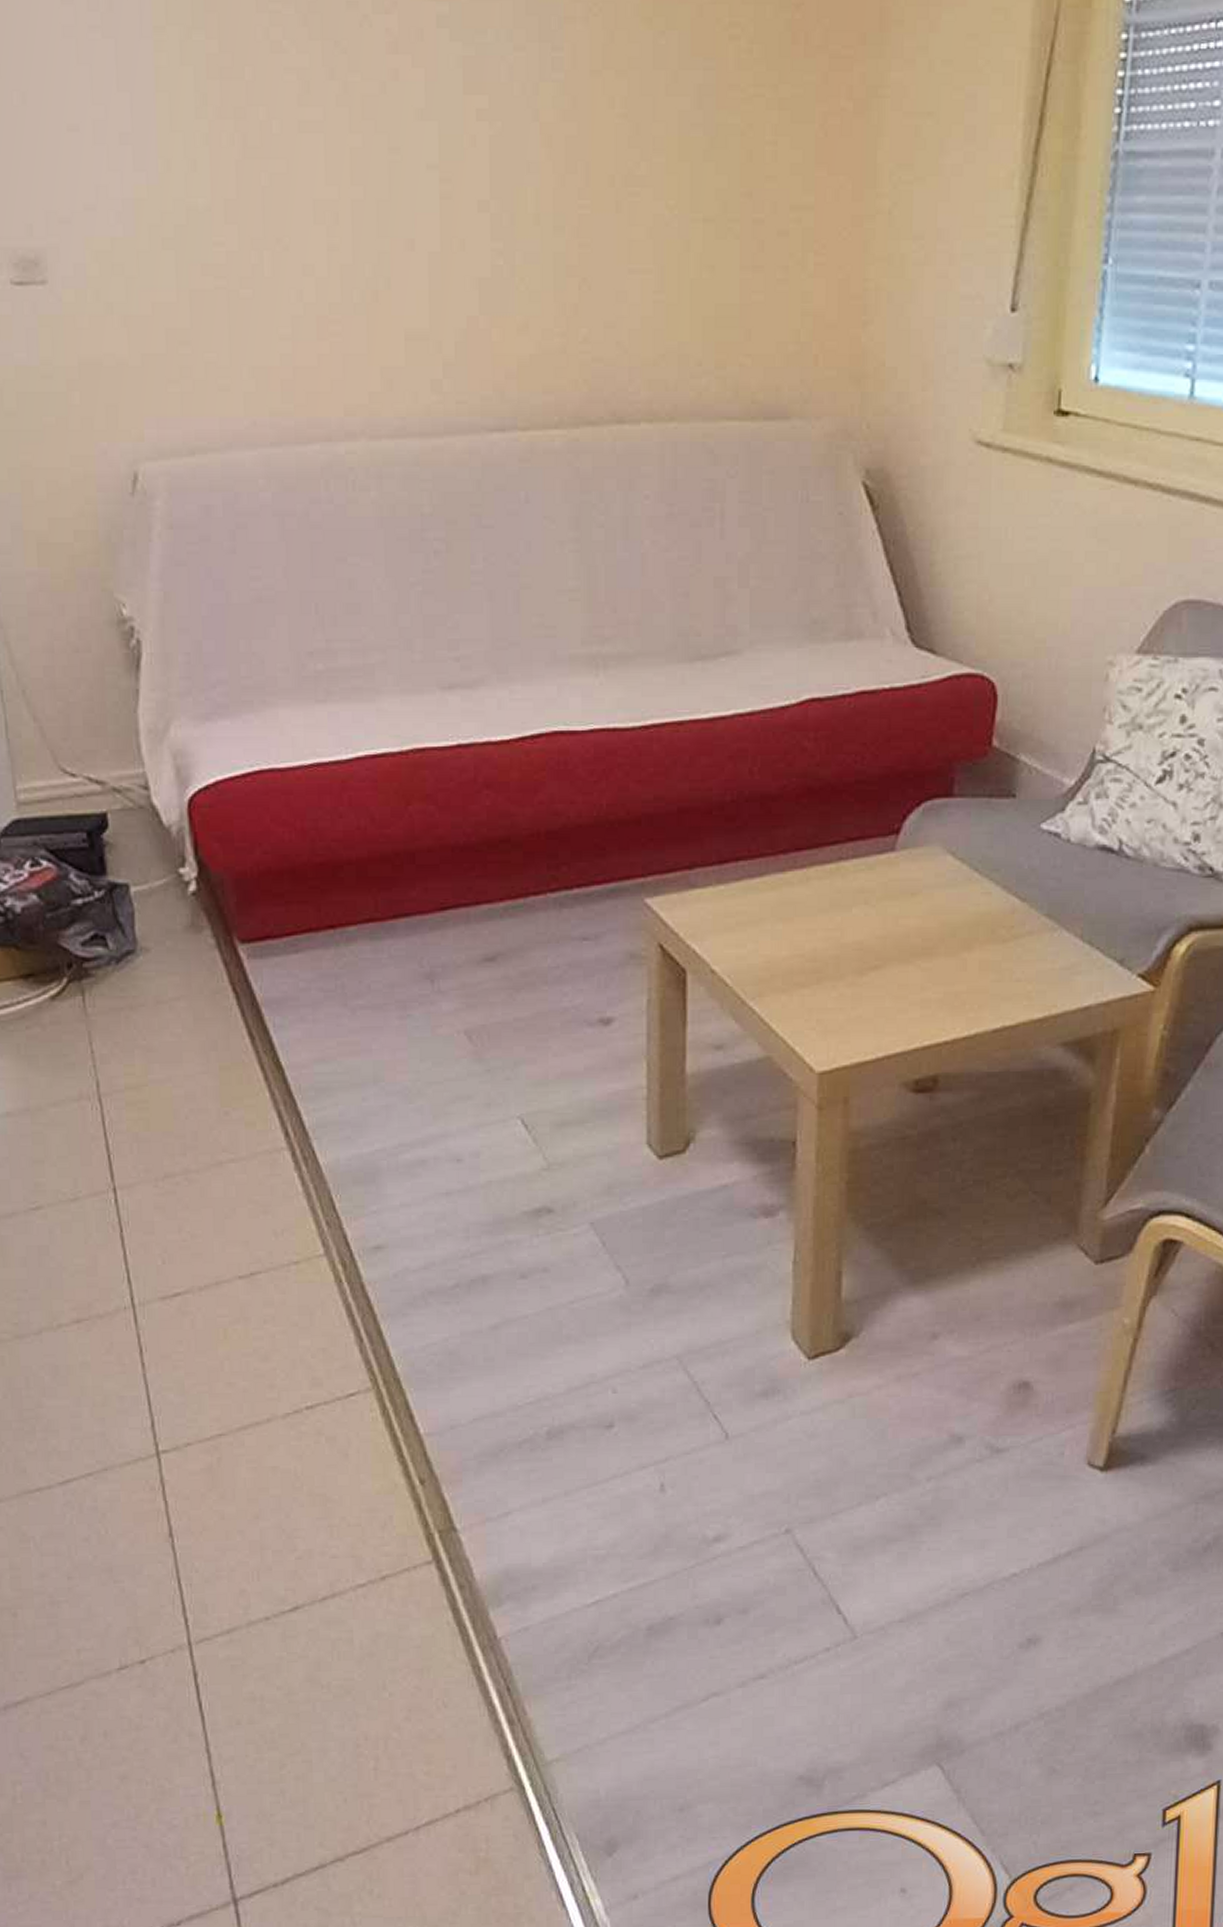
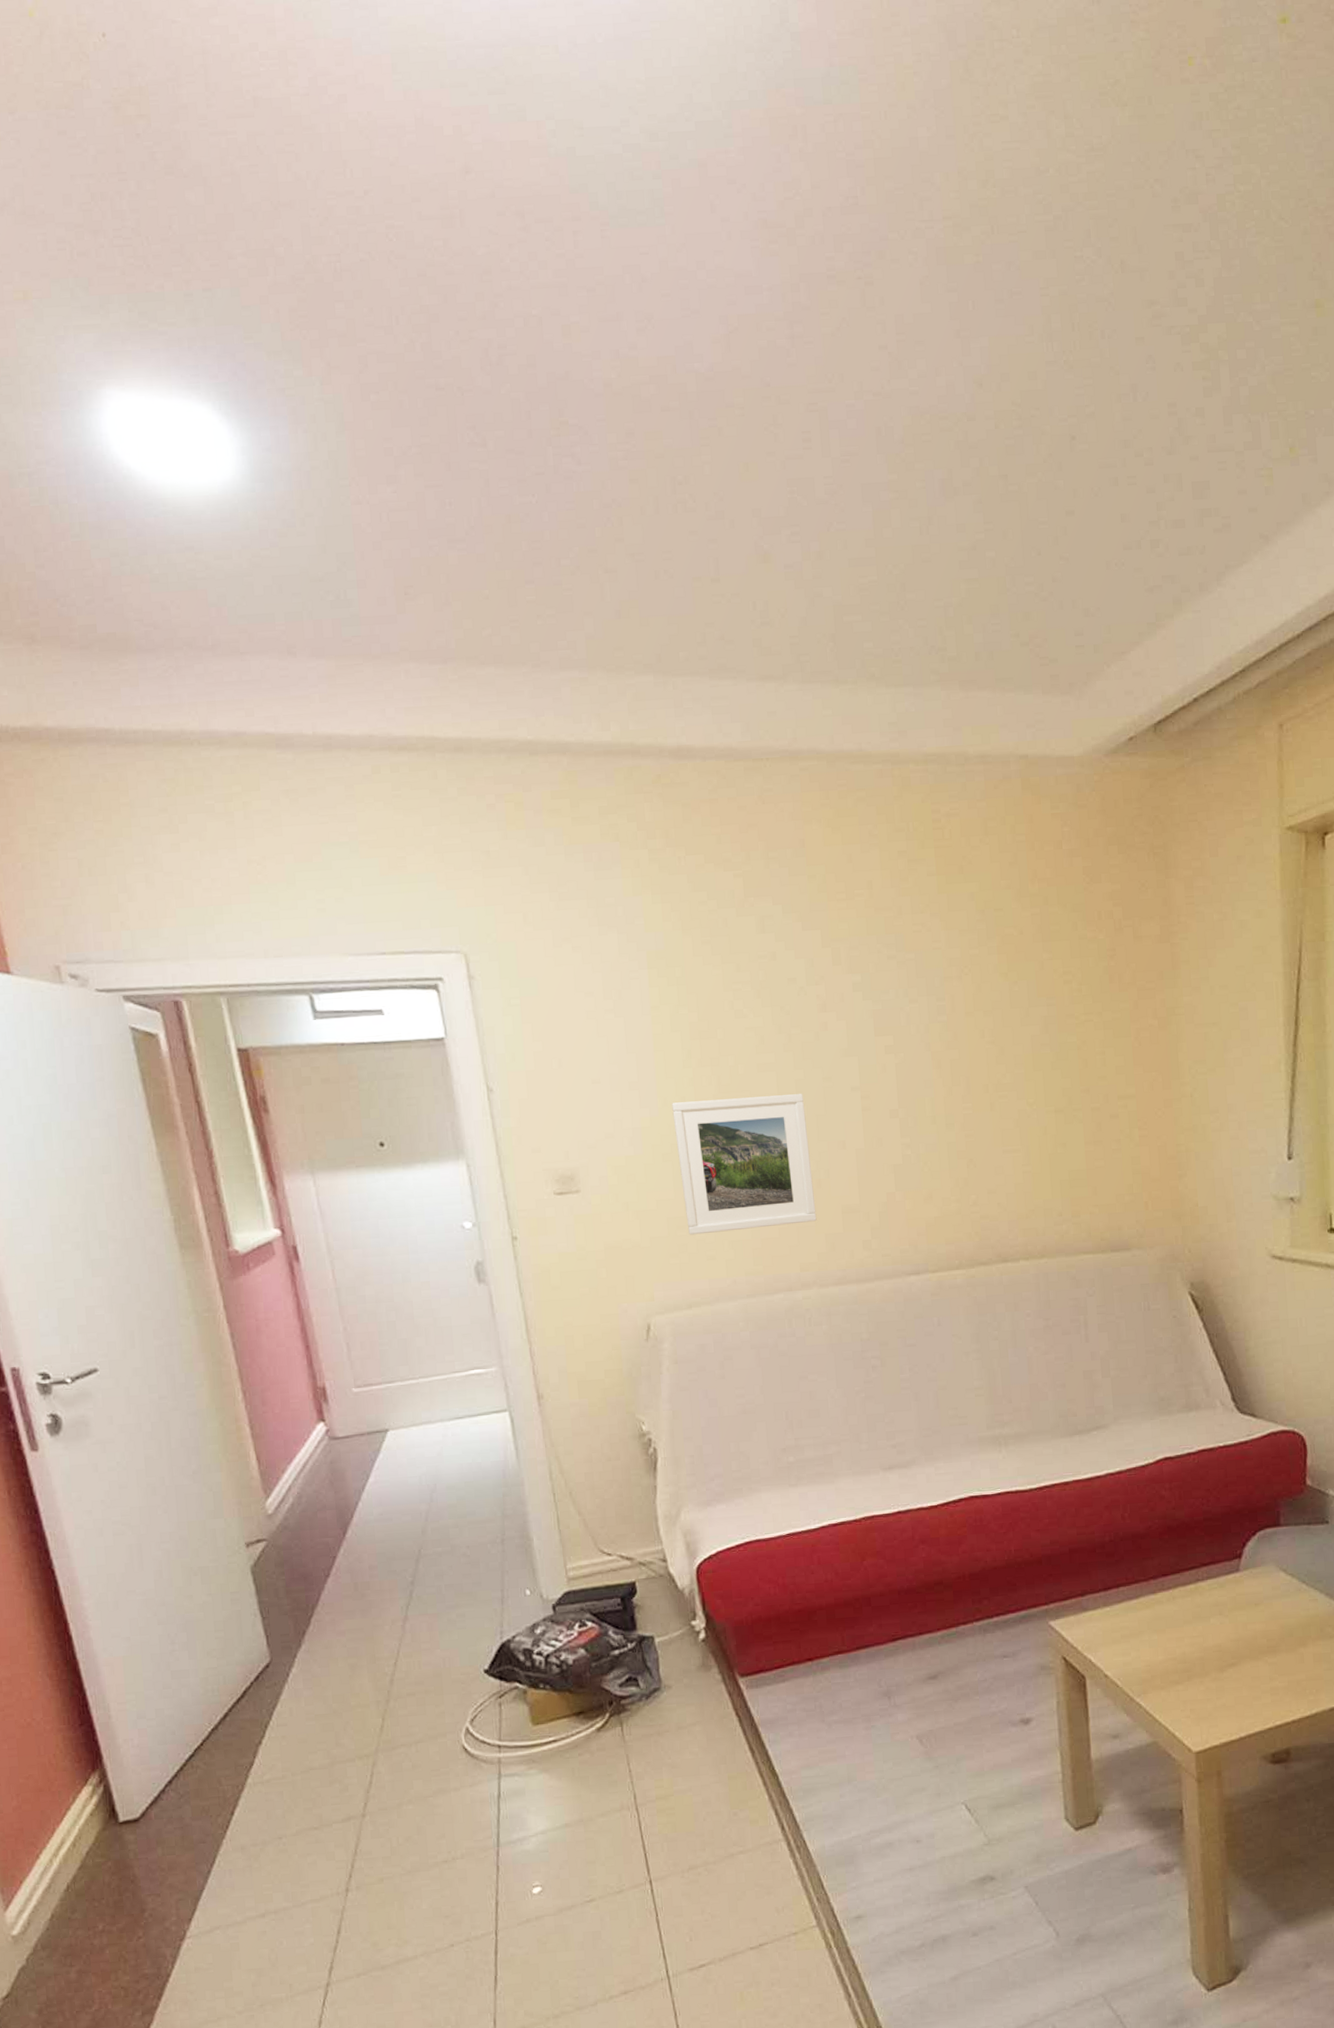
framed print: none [178,167,370,355] -> present [672,1094,817,1235]

